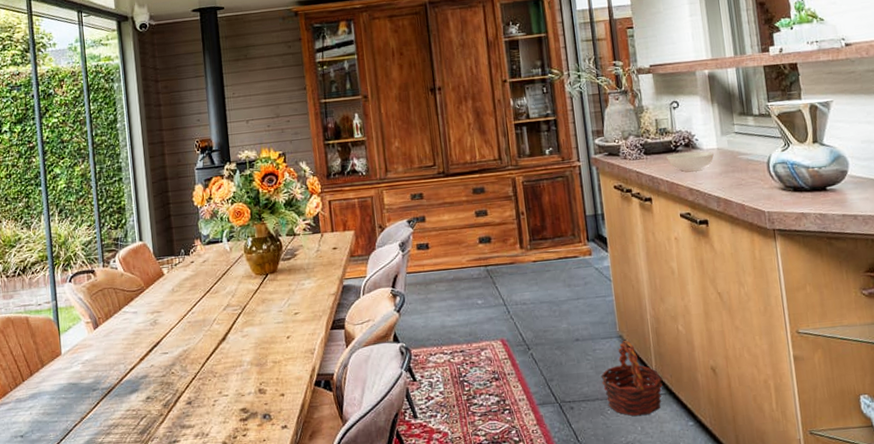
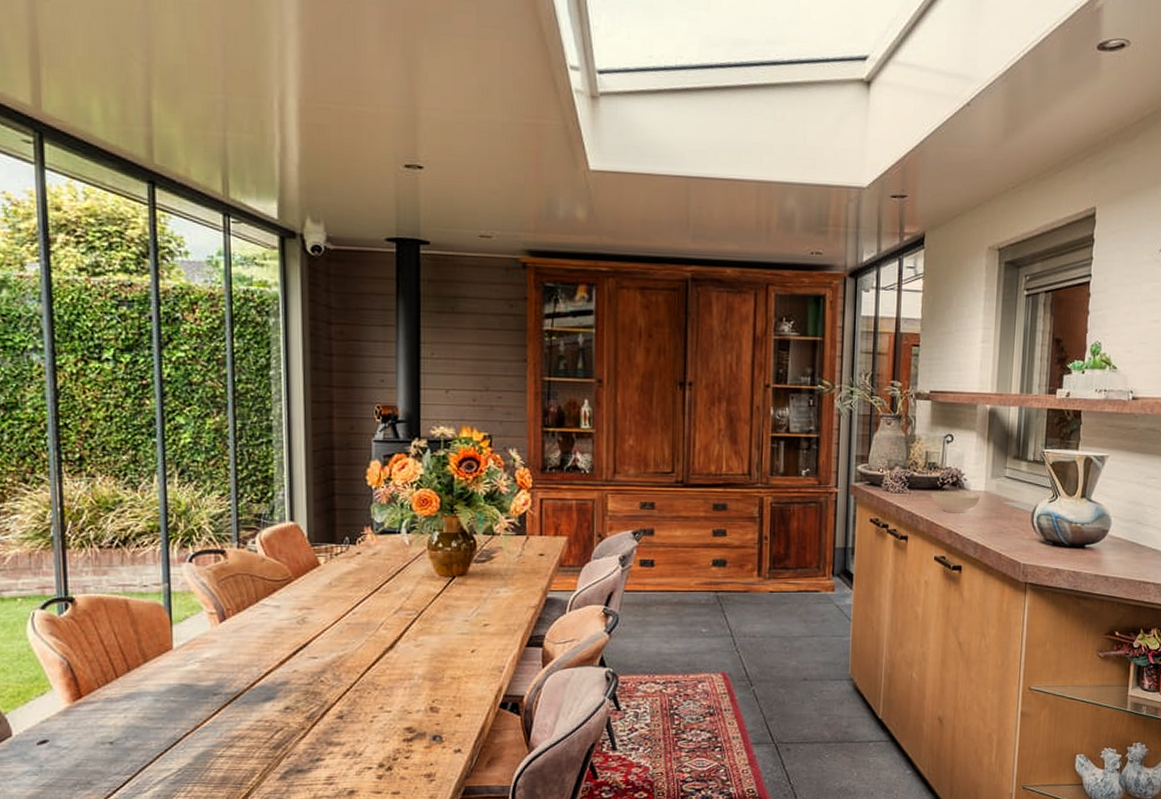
basket: present [601,341,663,416] -> none [824,684,888,762]

